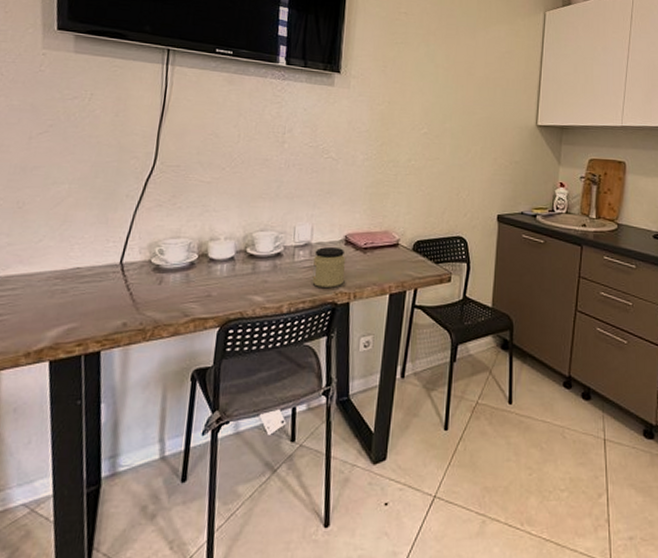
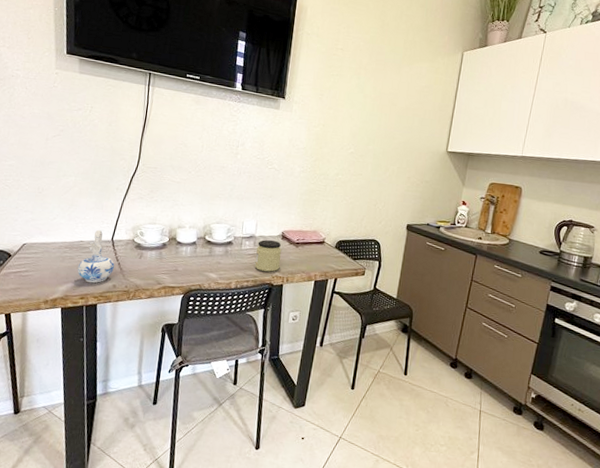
ceramic pitcher: none [72,250,125,323] -> present [77,229,114,284]

